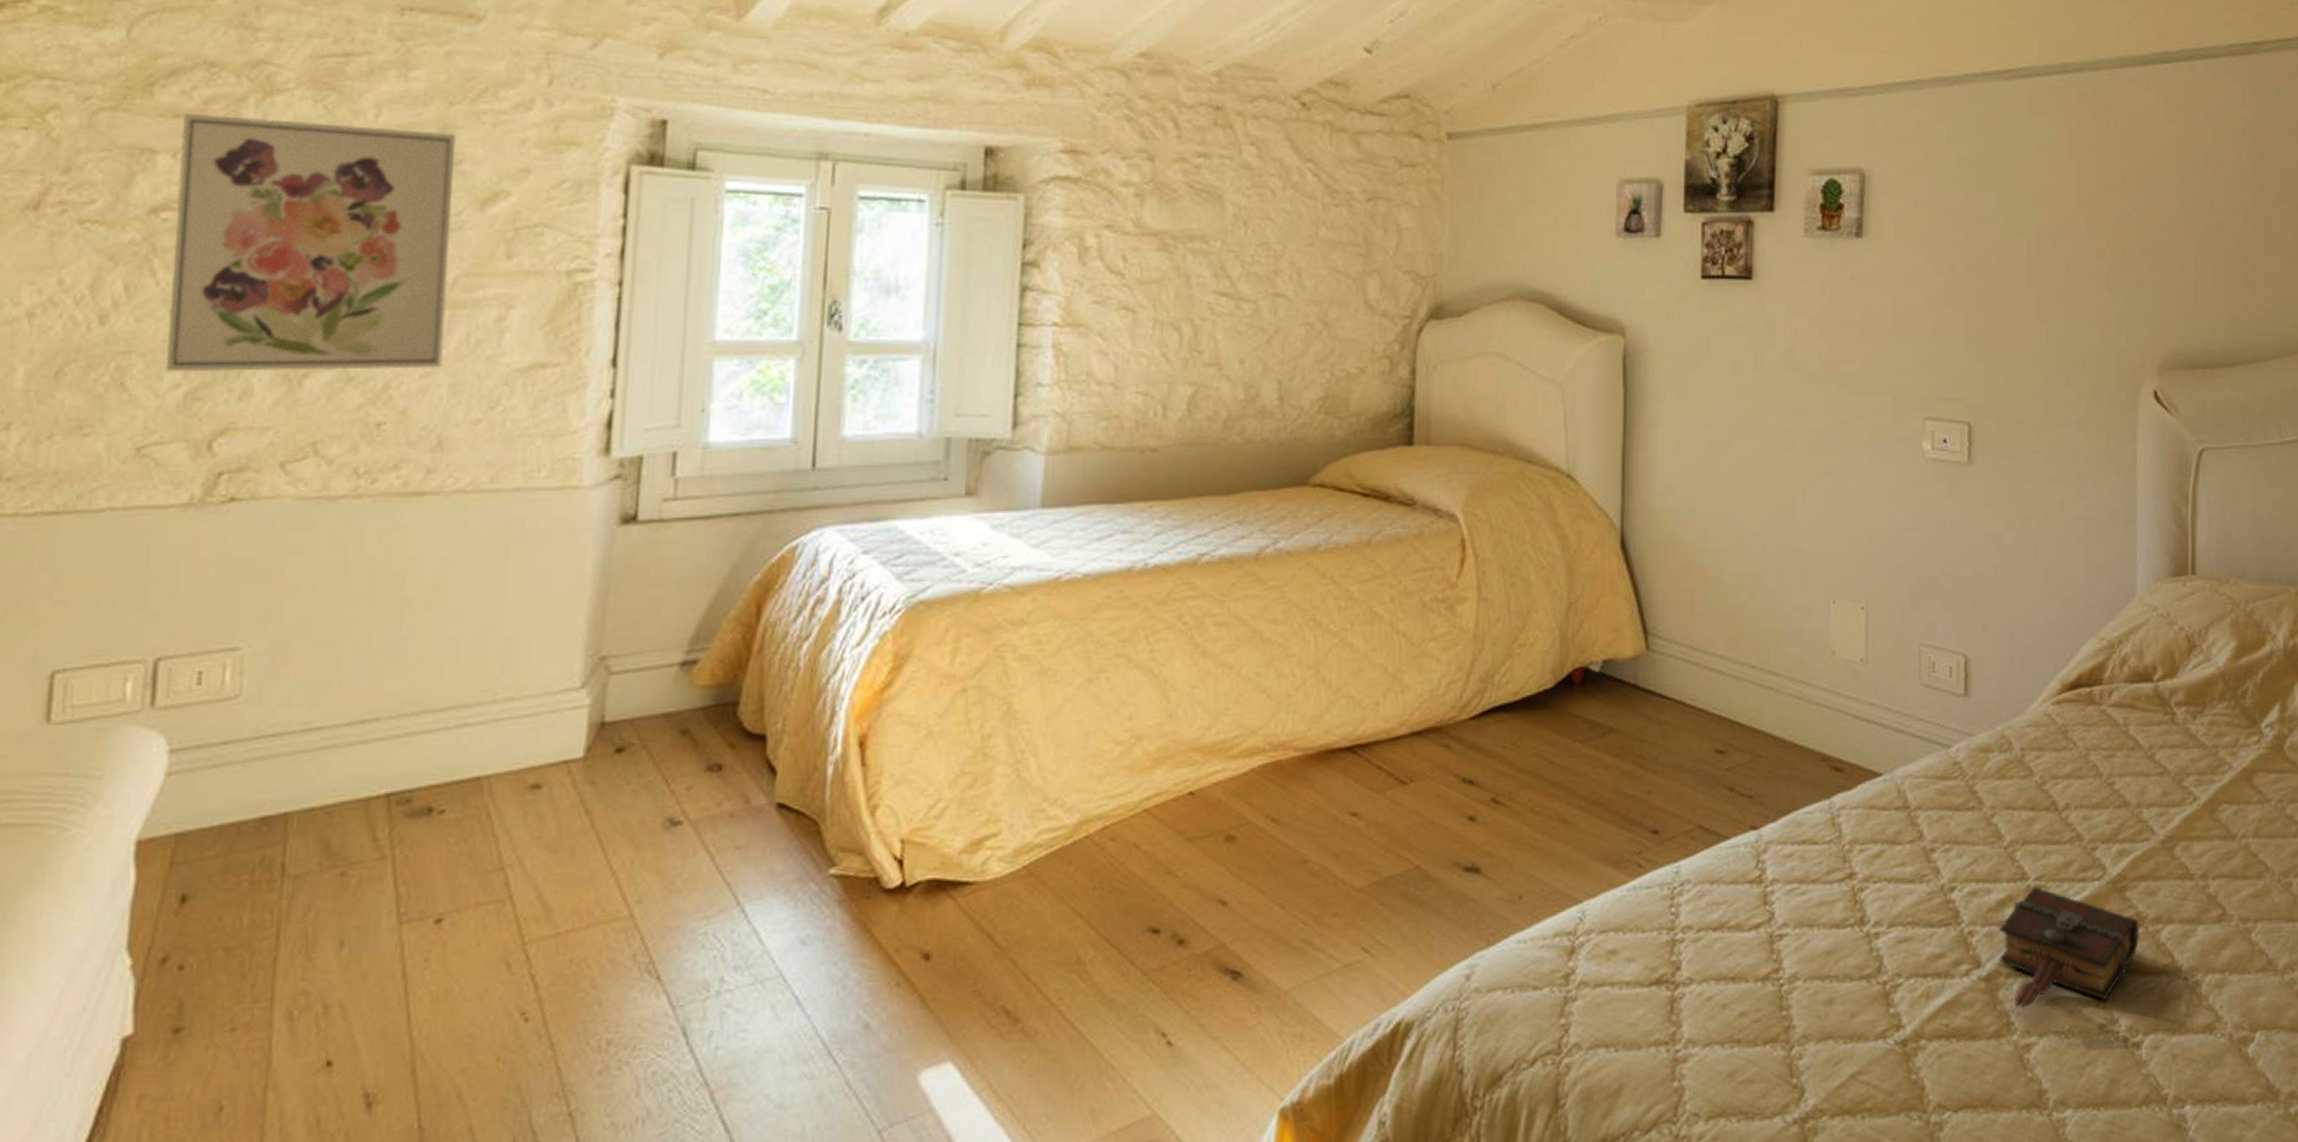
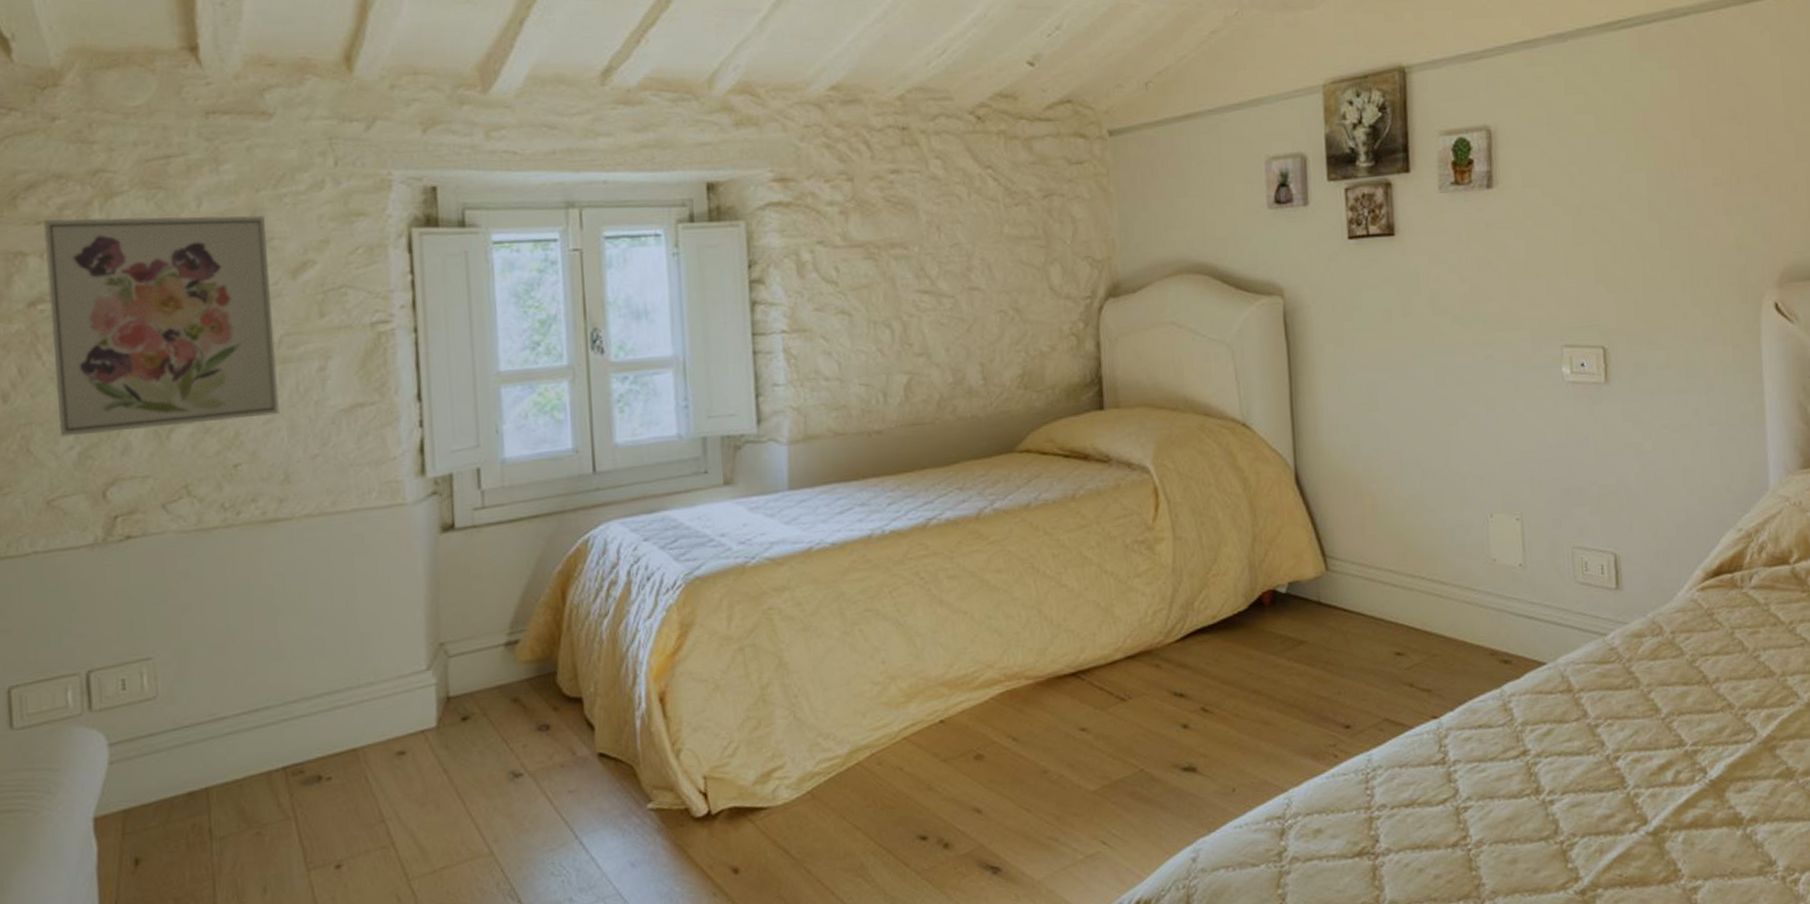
book: present [1998,886,2140,1008] -> none [1661,750,1792,857]

